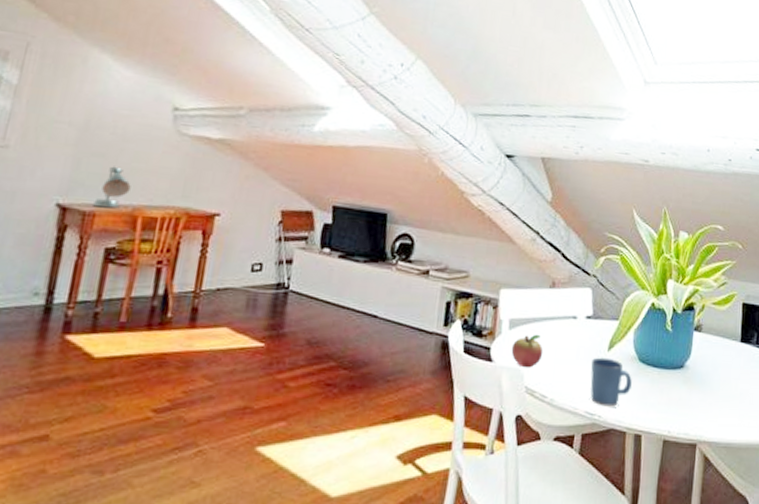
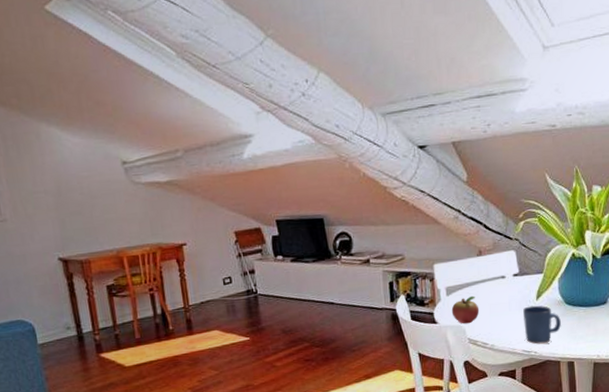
desk lamp: present [93,166,131,209] -> none [86,220,110,255]

